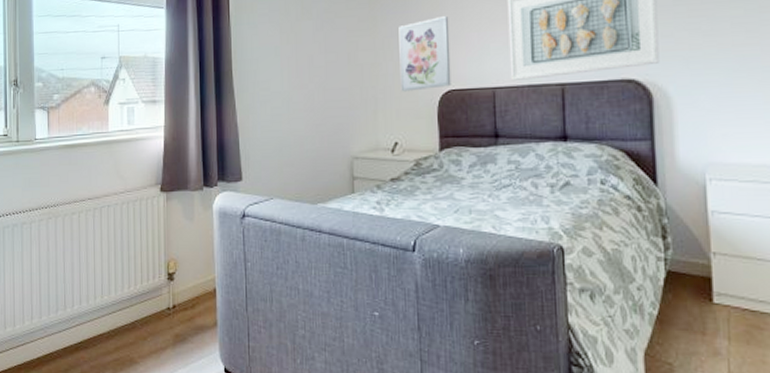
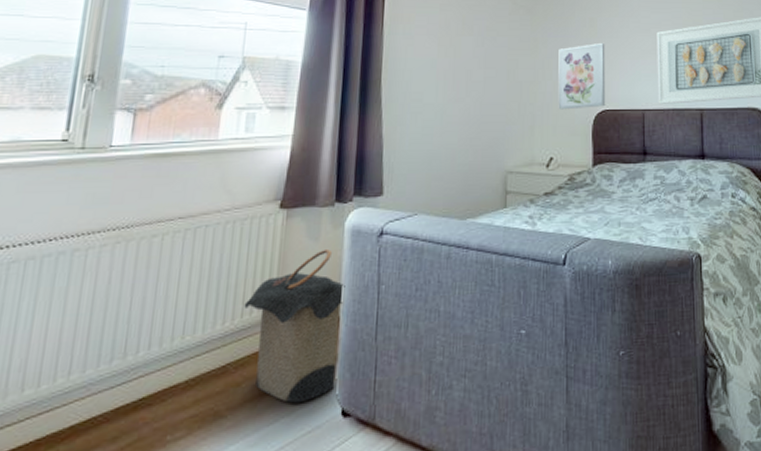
laundry hamper: none [142,229,218,359] -> present [244,249,345,404]

